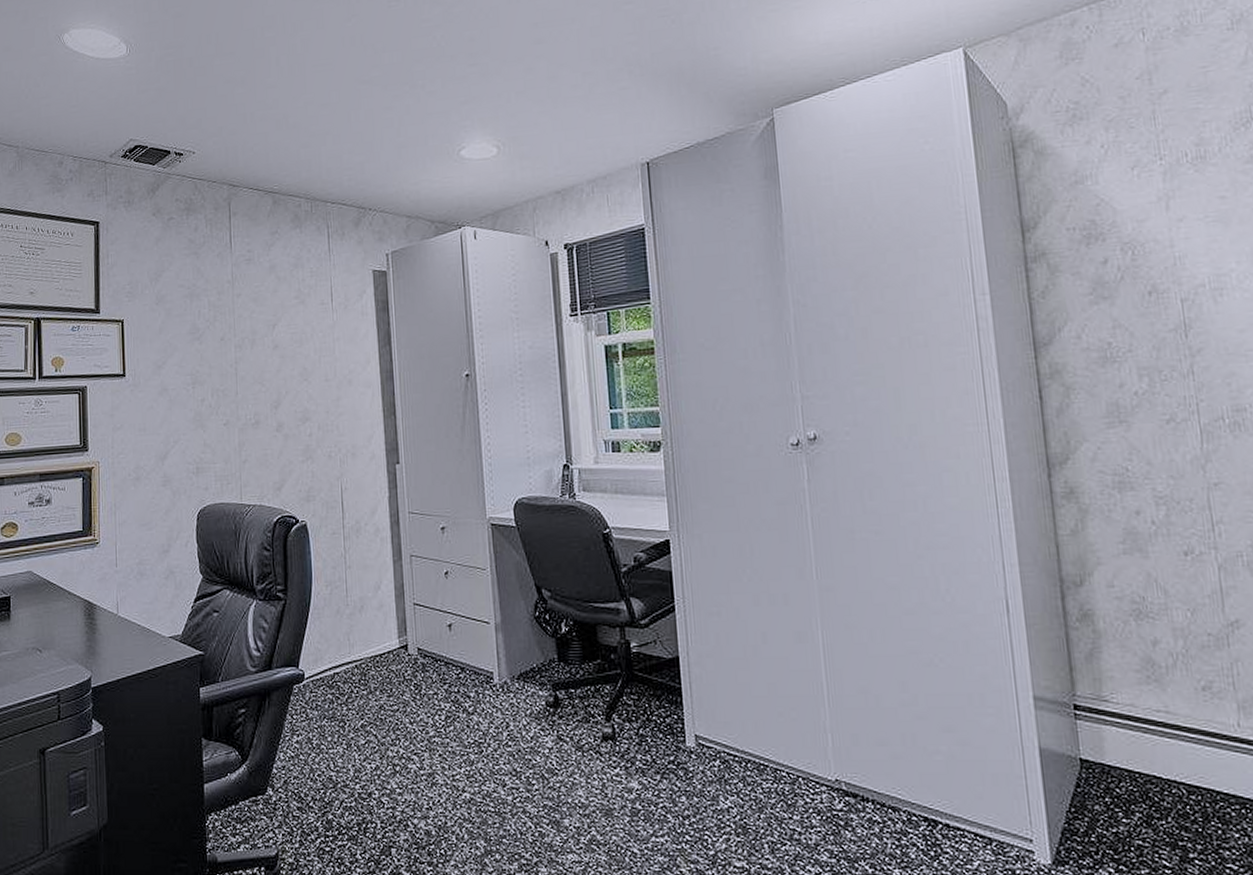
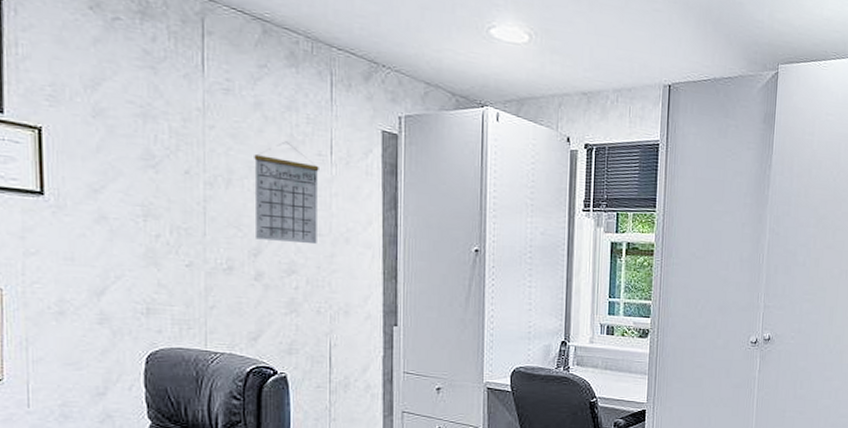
calendar: none [271,296,325,392] -> present [254,141,319,245]

